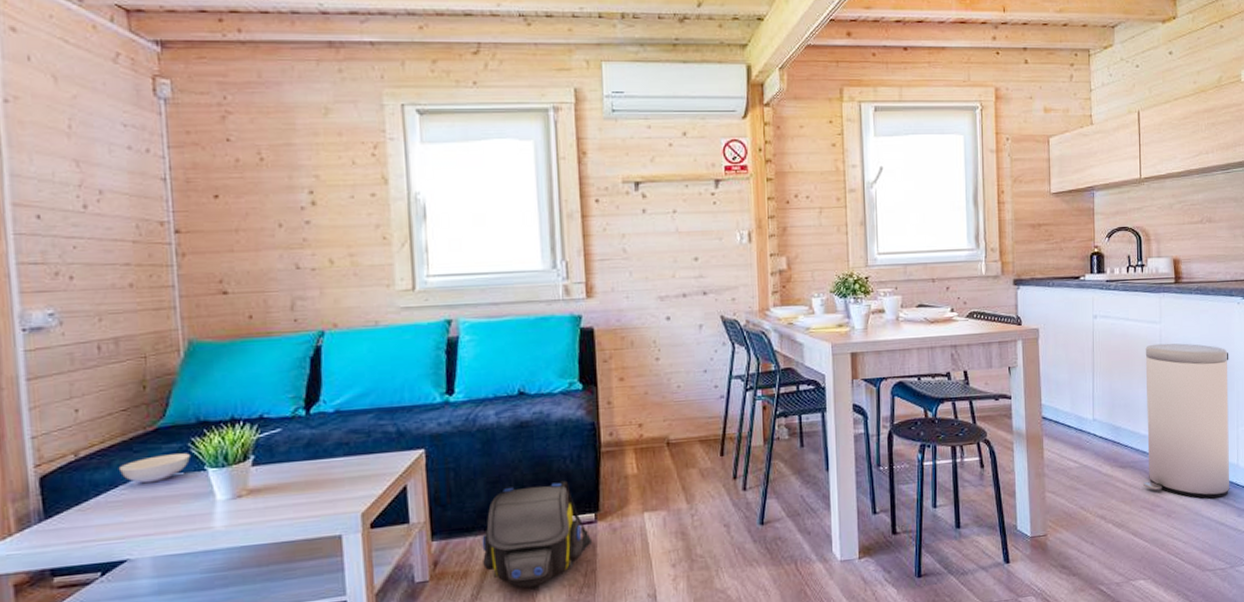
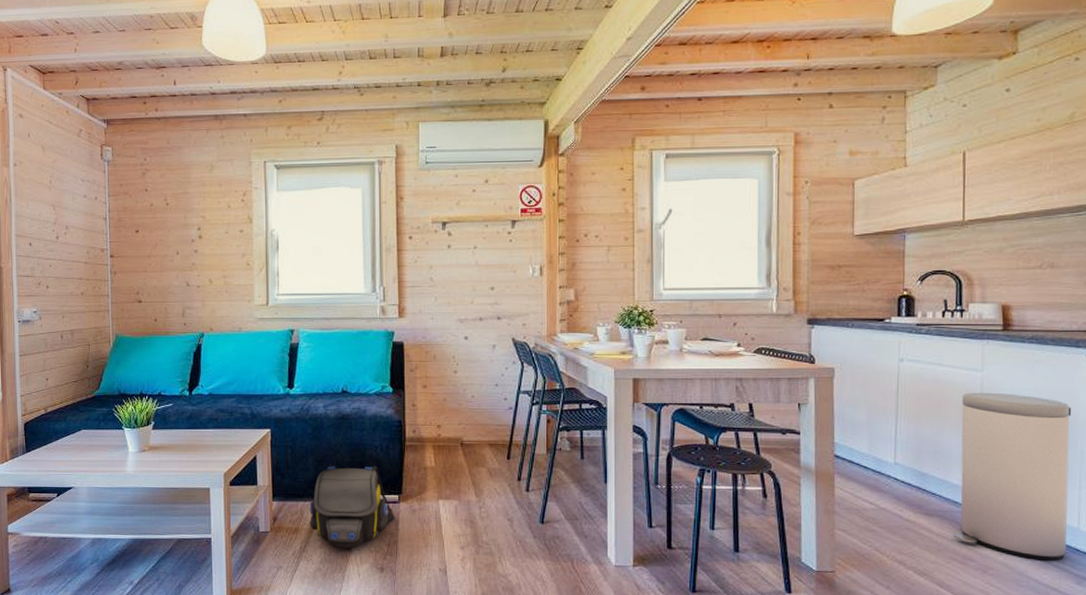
bowl: present [118,453,191,484] -> none [70,415,114,435]

